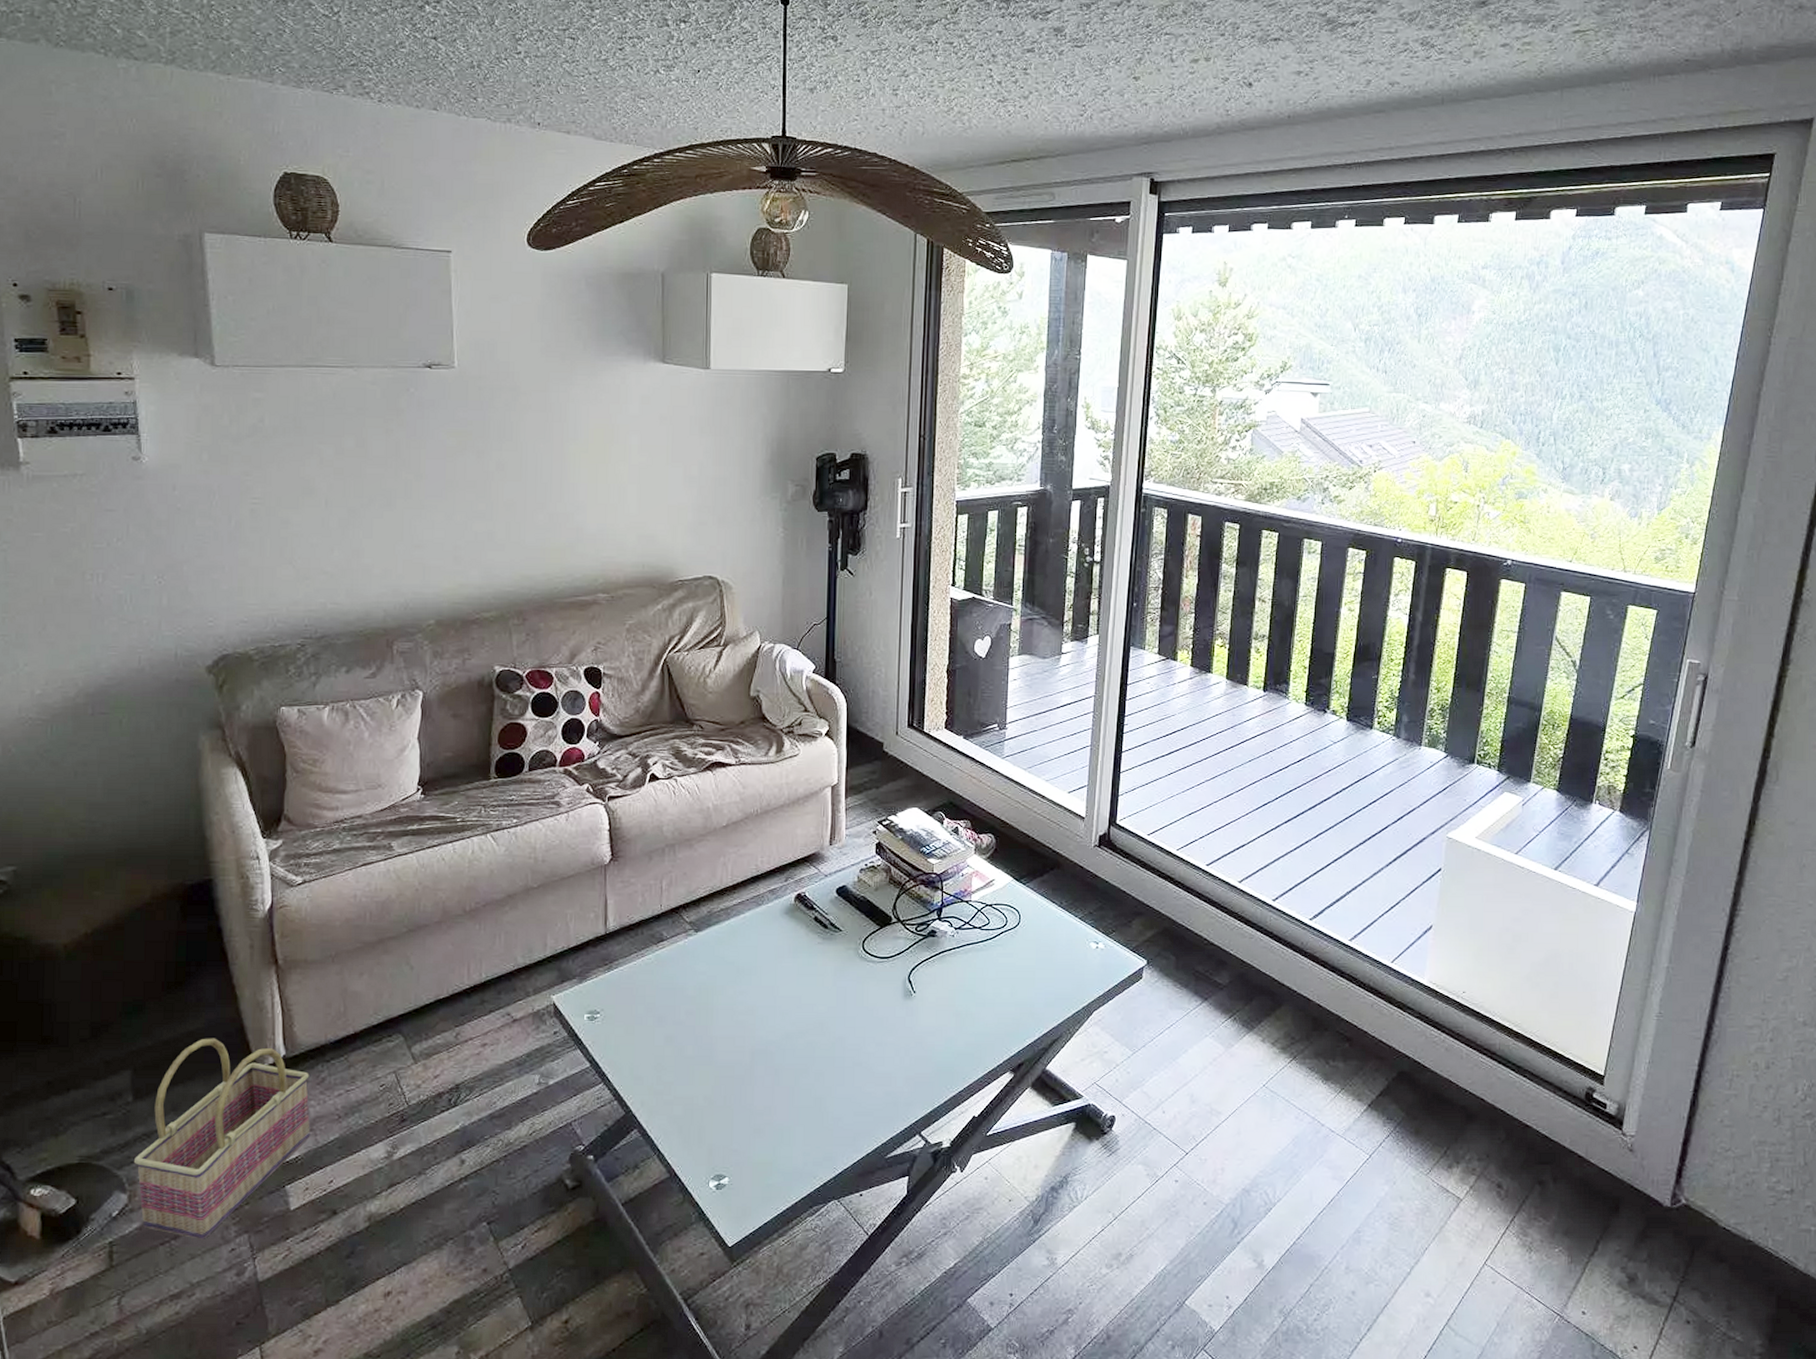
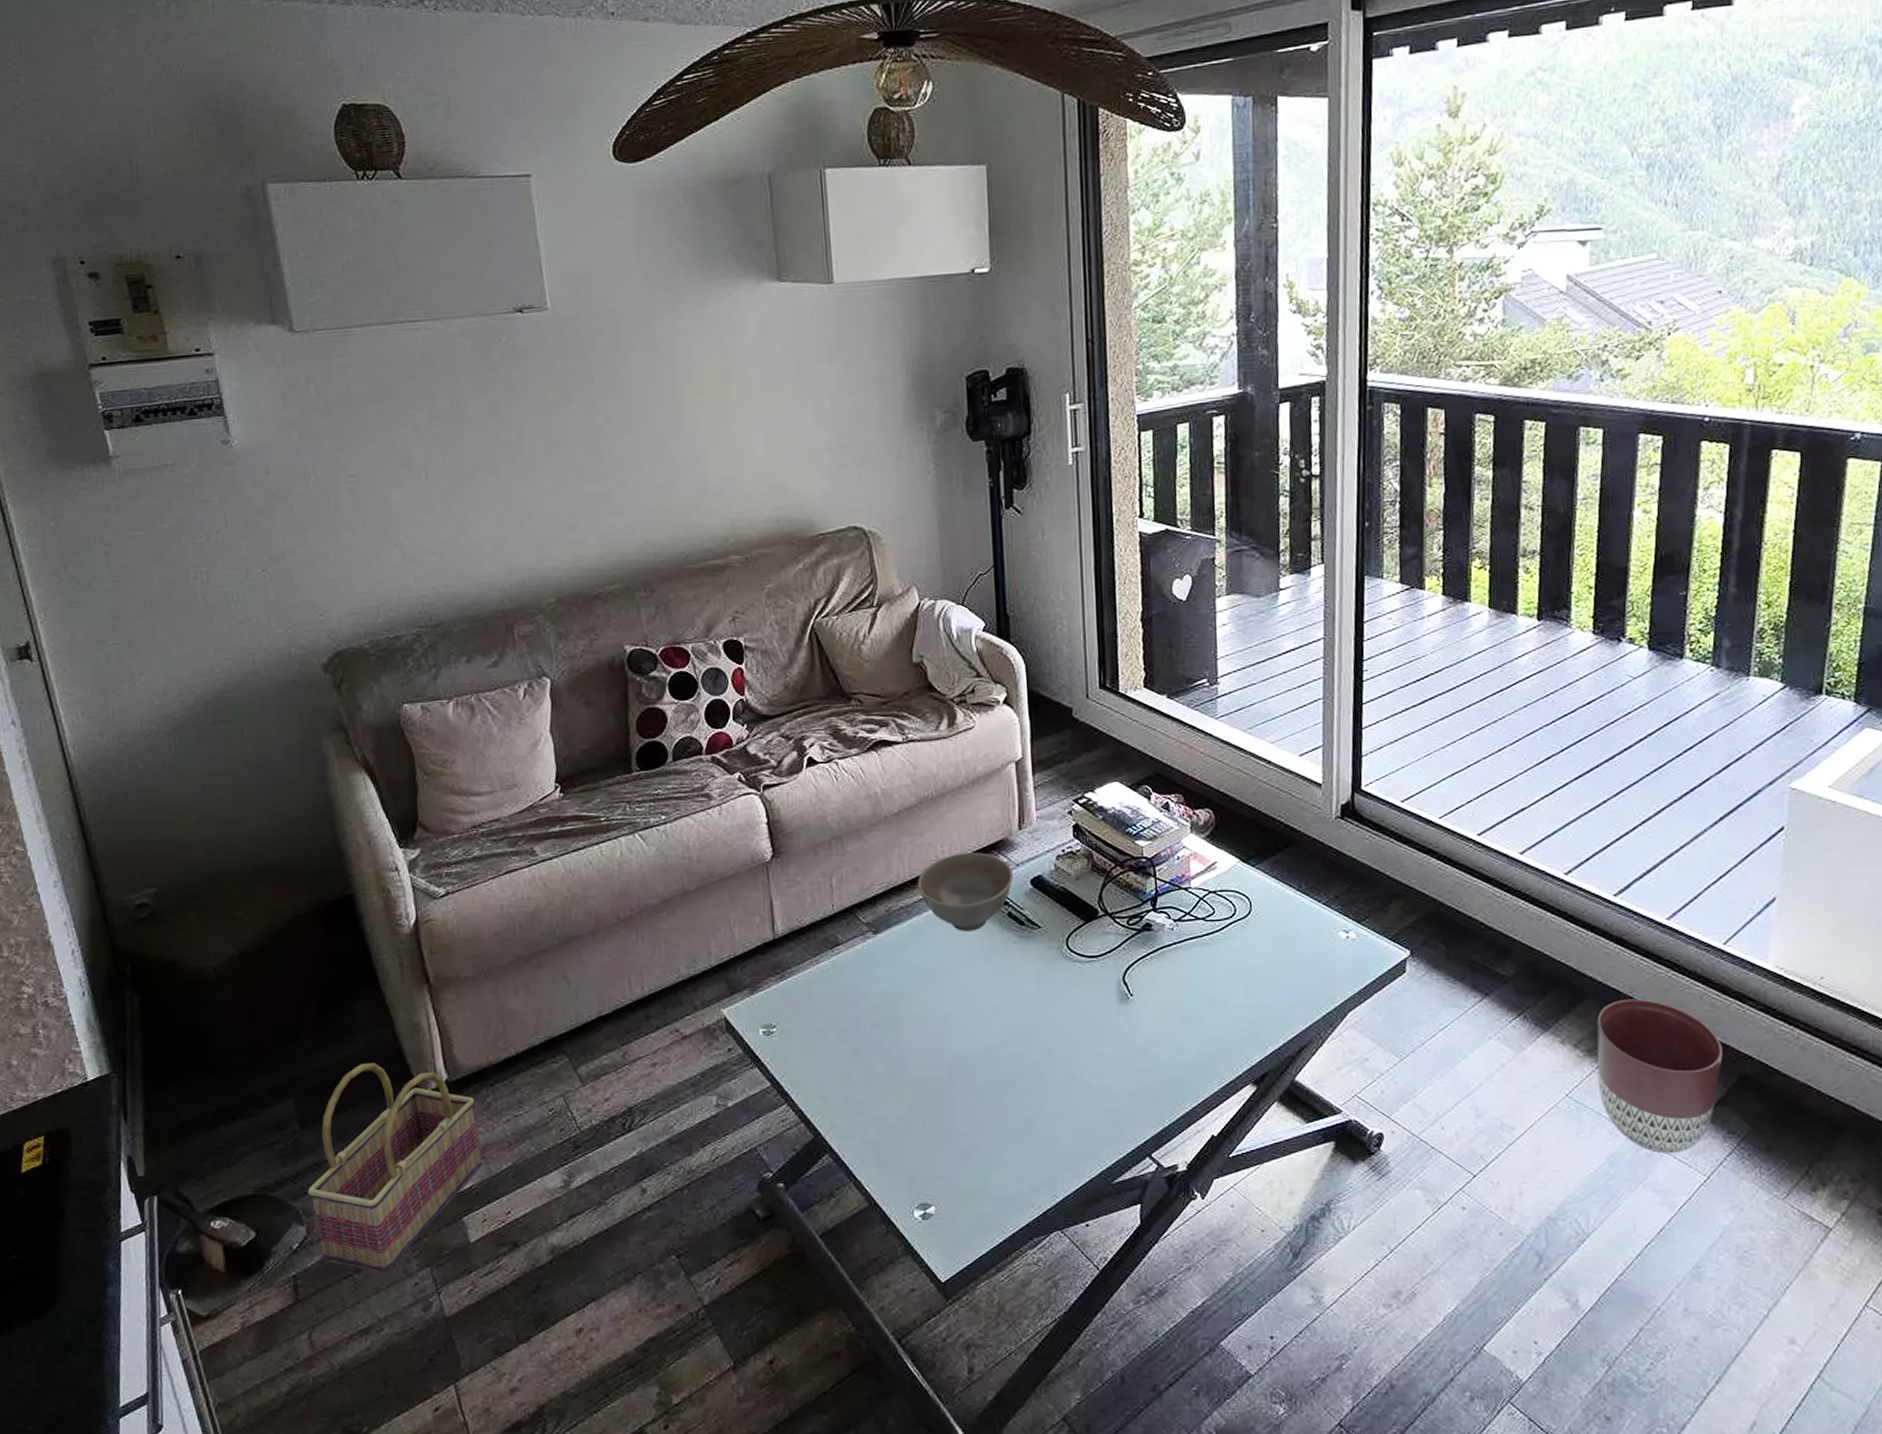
bowl: none [737,863,822,932] -> present [917,852,1013,931]
planter: none [1289,1006,1386,1136] -> present [1597,999,1722,1154]

